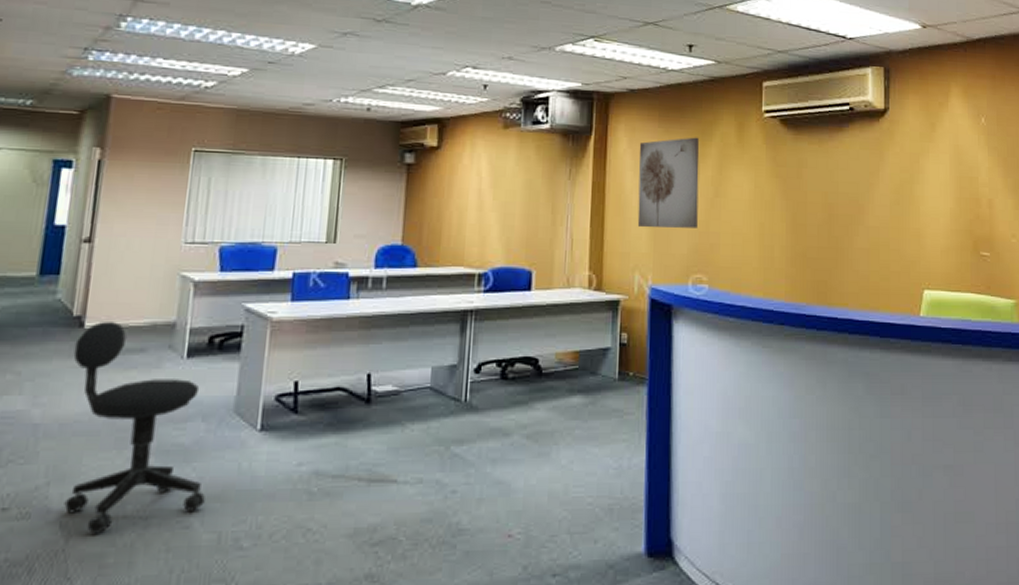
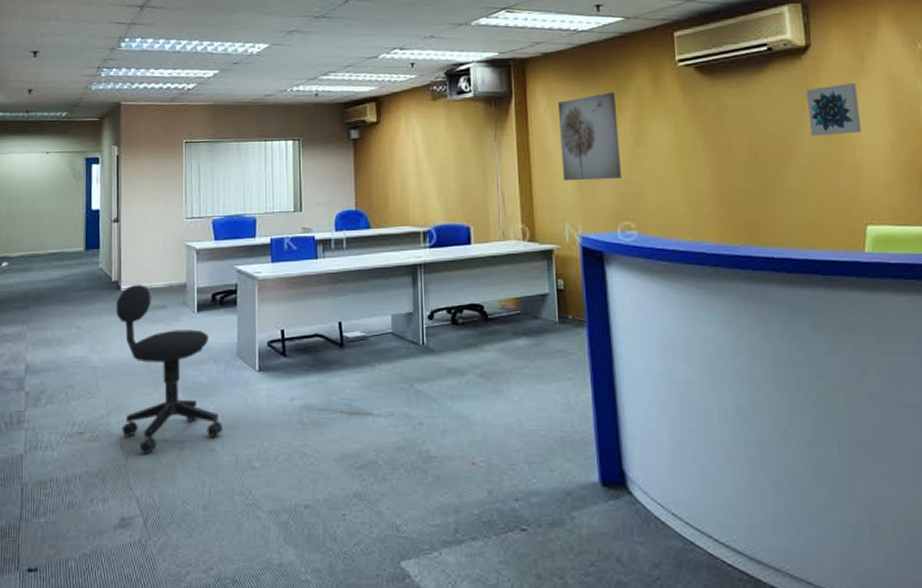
wall art: none [881,150,927,200] -> present [806,83,862,137]

